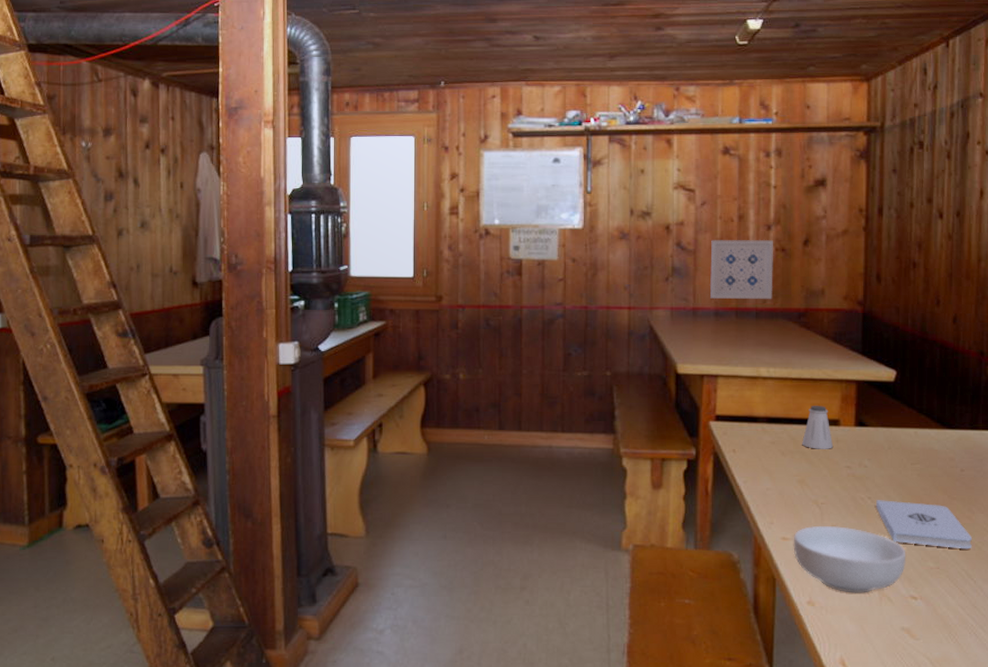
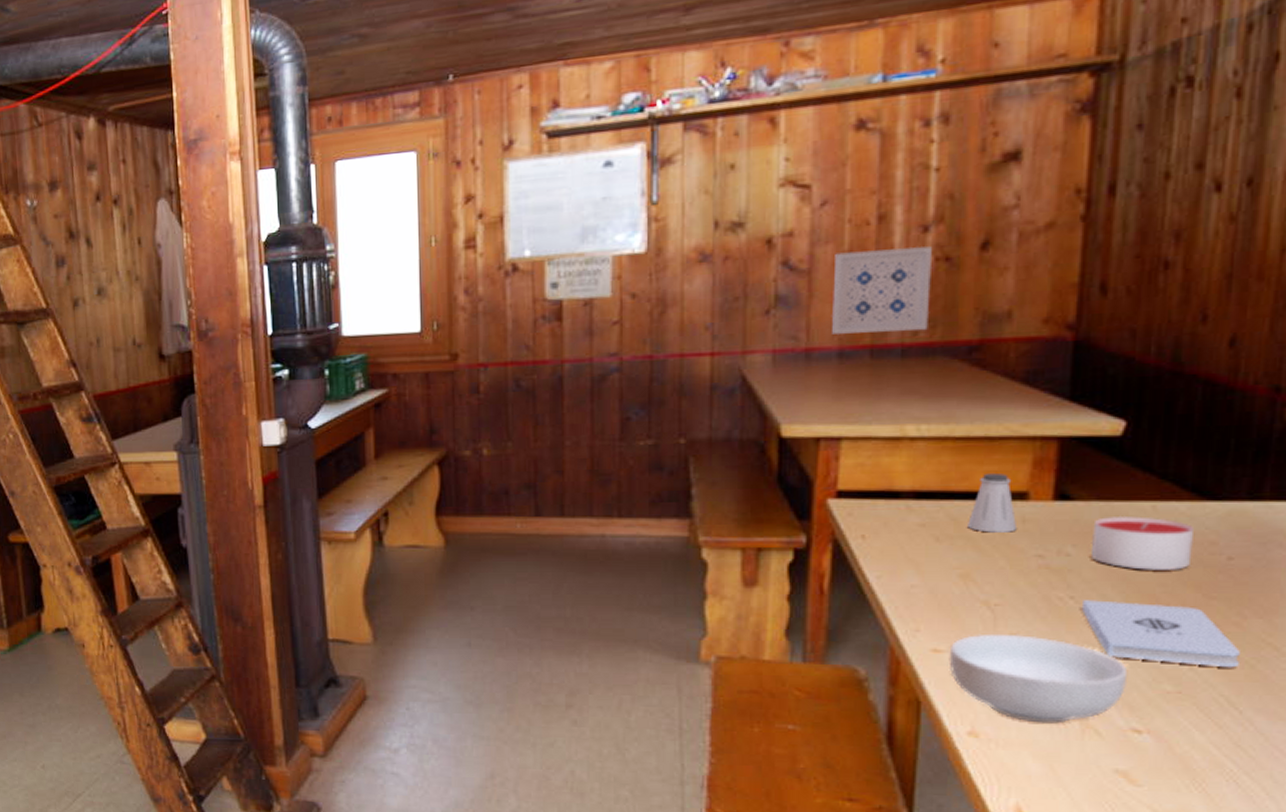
candle: none [880,438,940,478] -> present [1092,515,1193,570]

